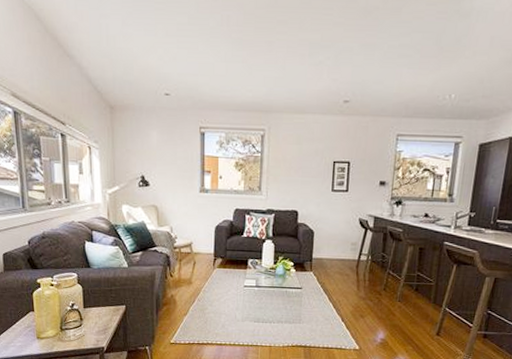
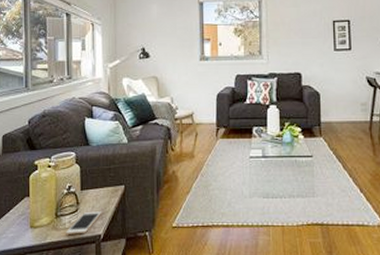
cell phone: none [71,327,104,346] -> present [66,211,101,234]

